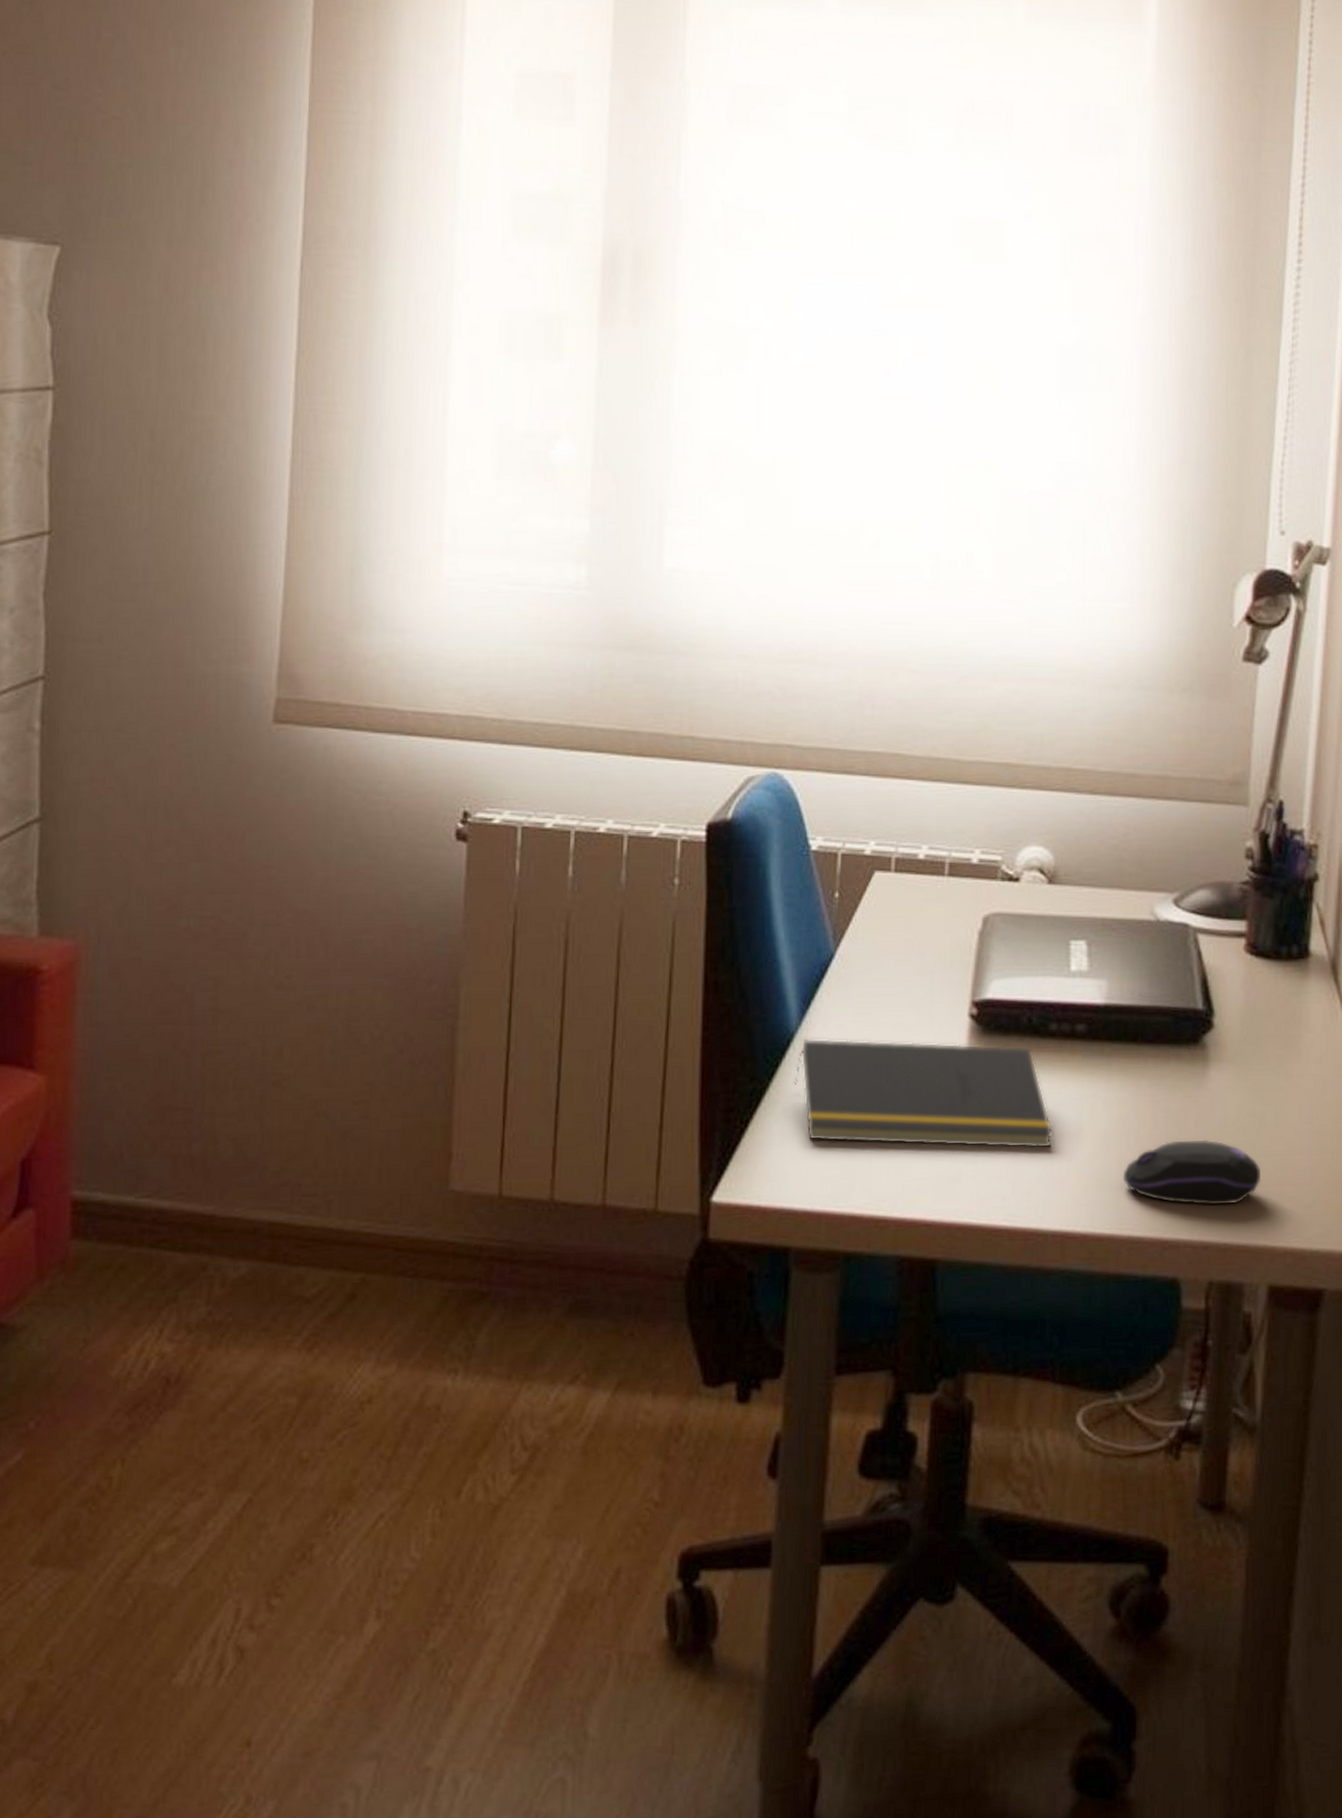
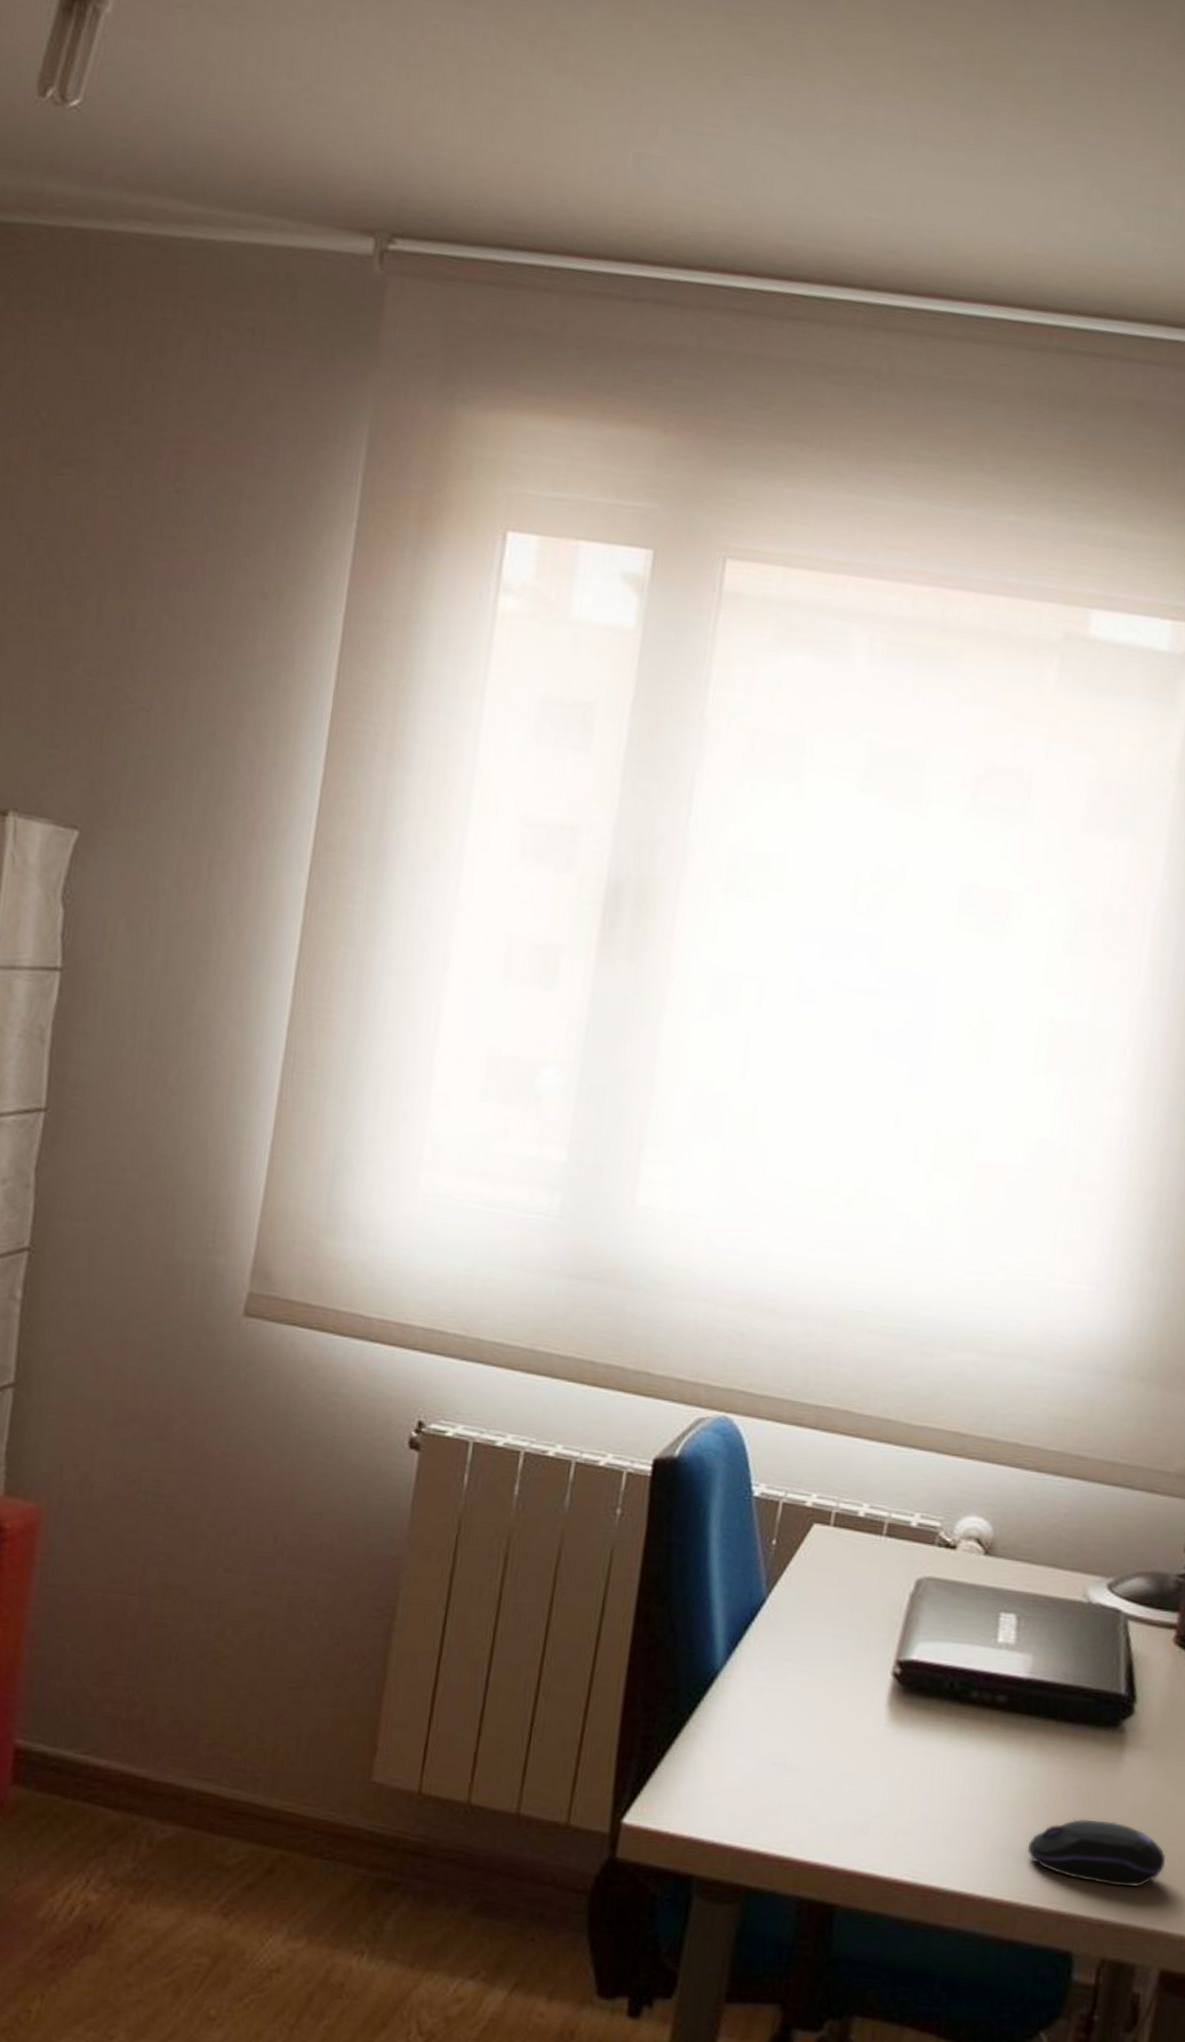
notepad: present [794,1038,1053,1149] -> none [714,1677,964,1812]

